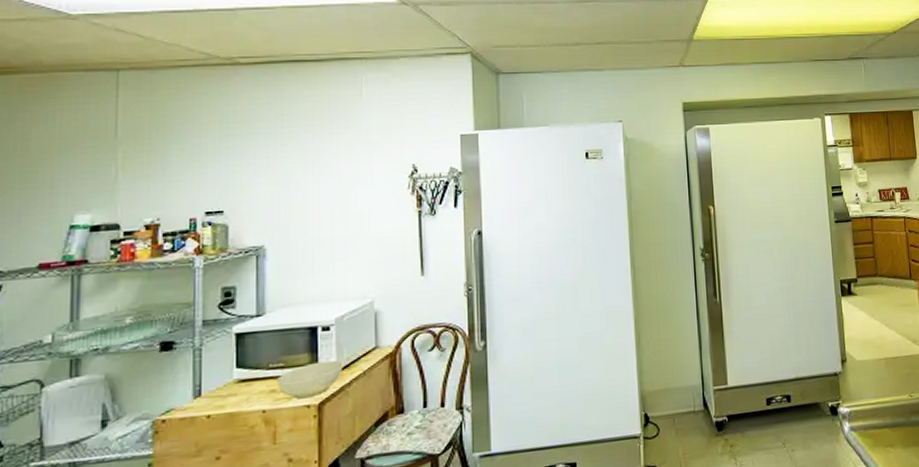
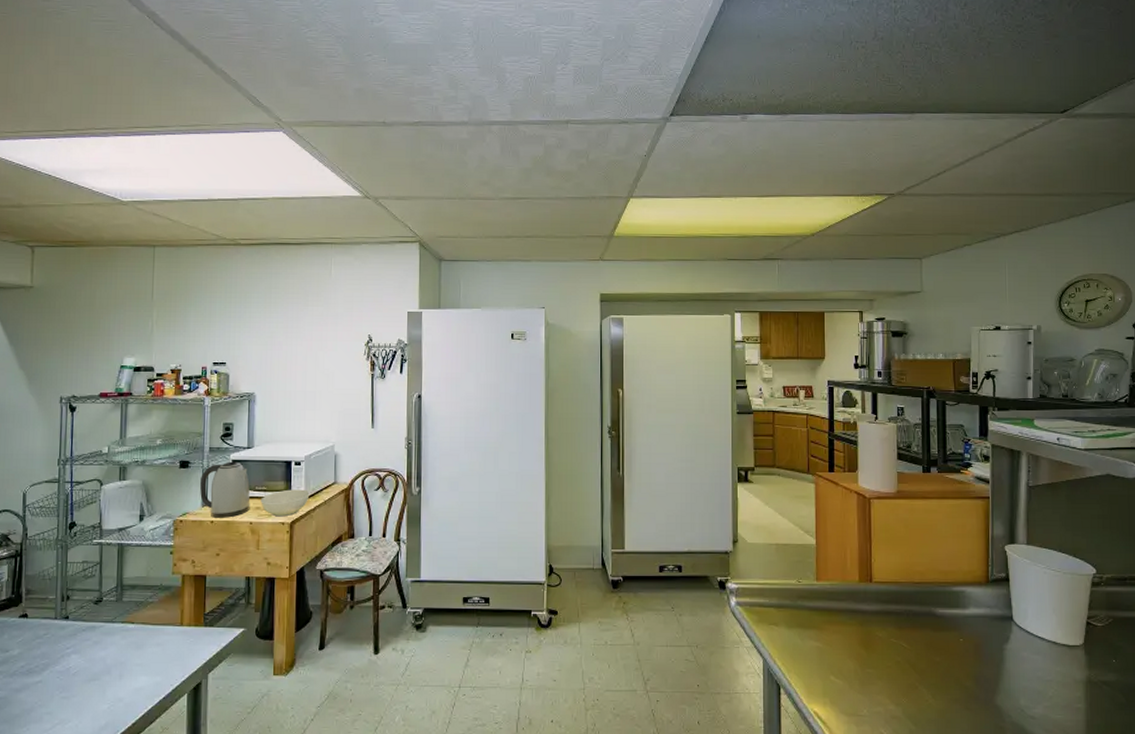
kettle: none [190,334,262,411] -> present [200,461,250,518]

